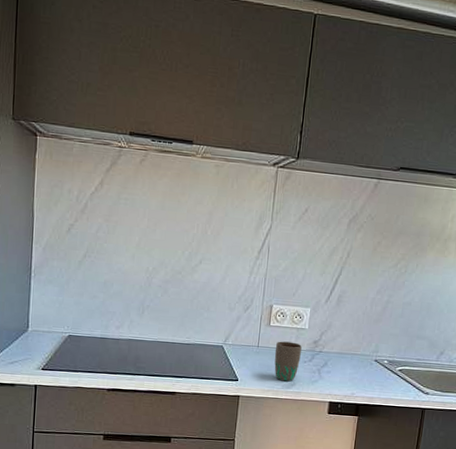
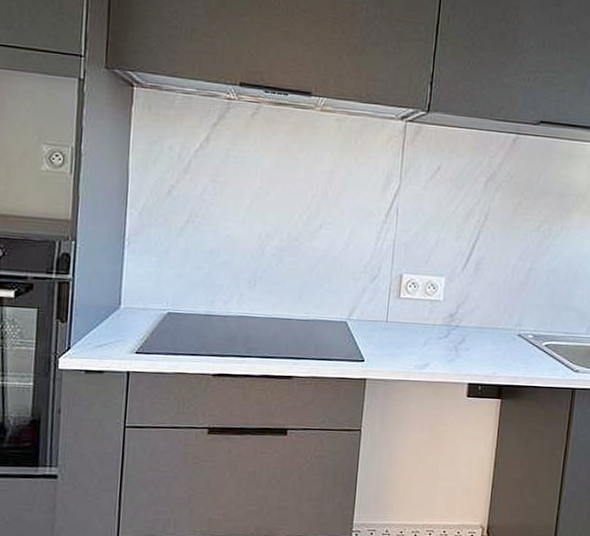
mug: present [274,341,302,382] -> none [405,315,436,361]

